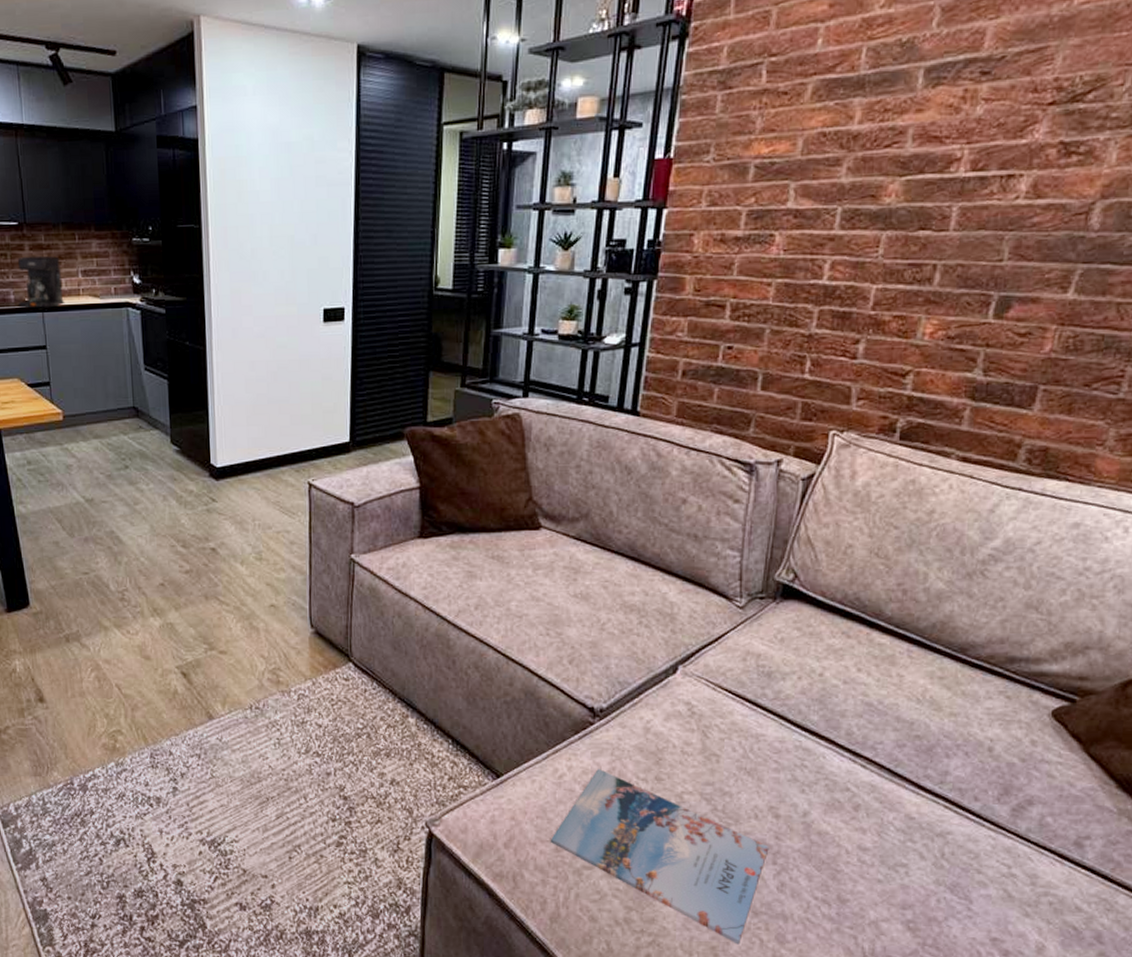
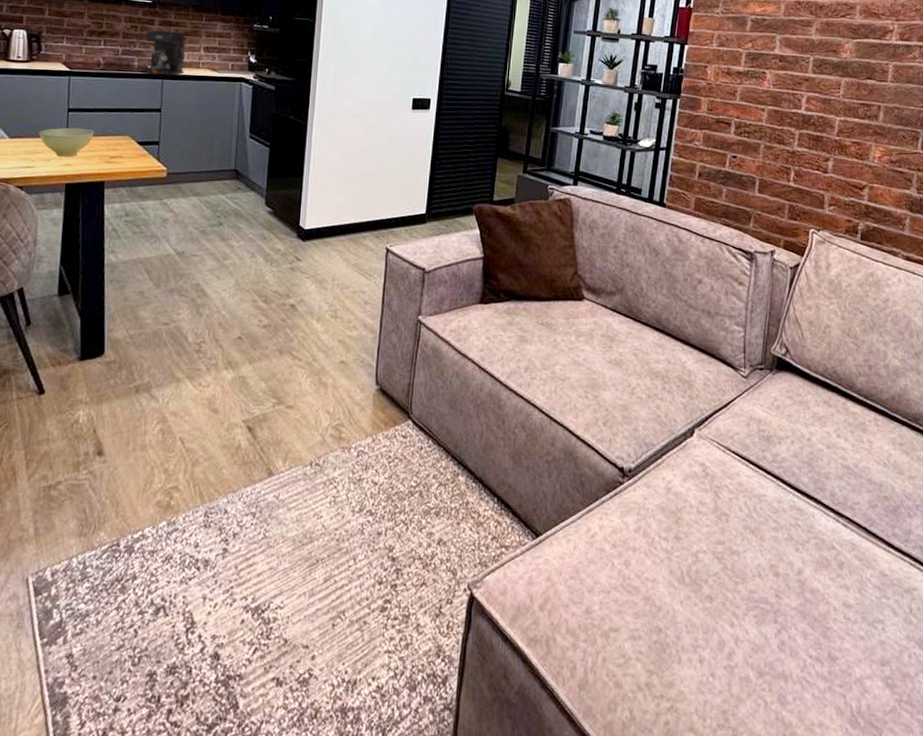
magazine: present [551,769,769,945] -> none [582,528,771,708]

